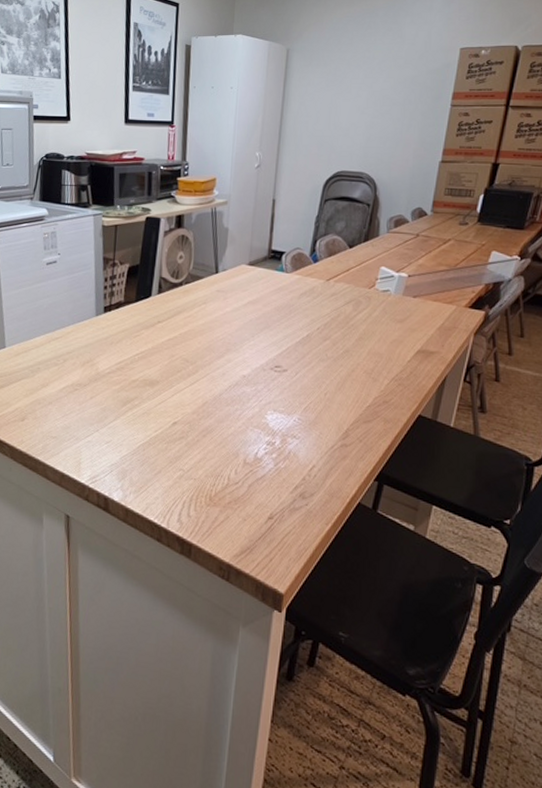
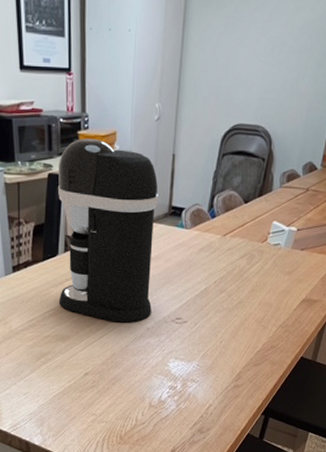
coffee maker: none [149,184,257,369] -> present [58,138,158,323]

